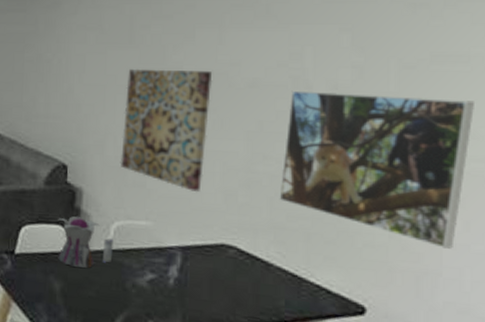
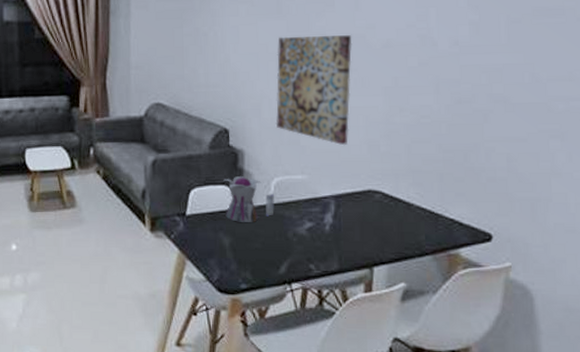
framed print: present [279,90,474,249] -> none [415,47,570,177]

